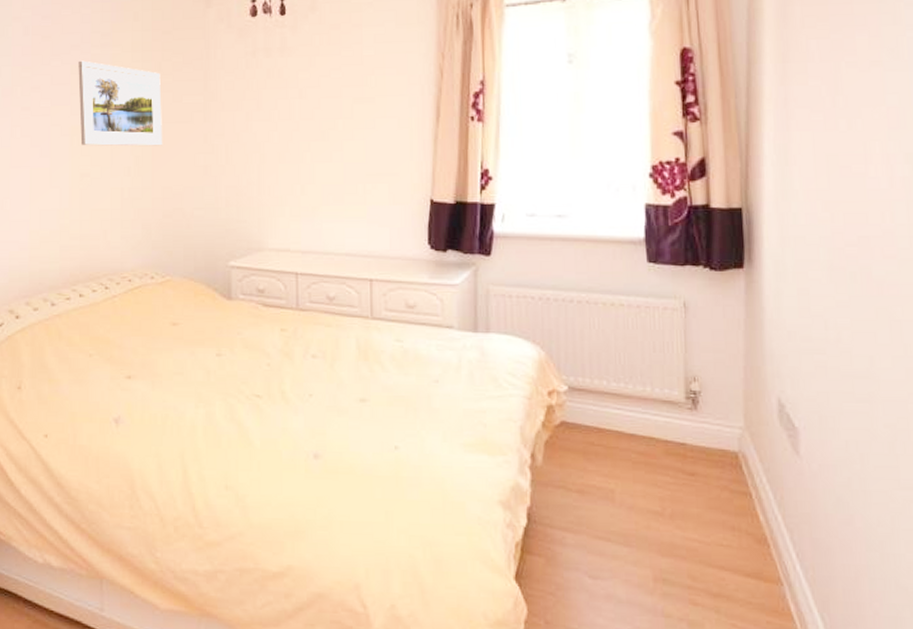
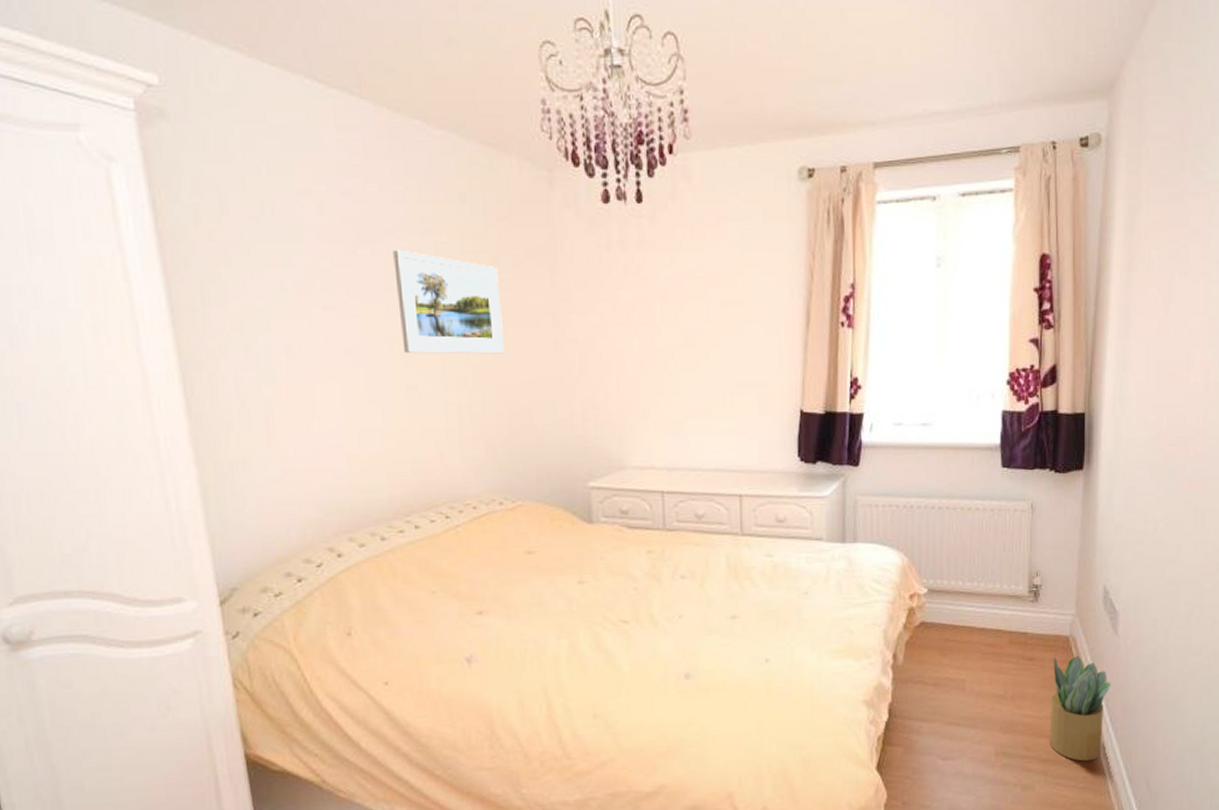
potted plant: none [719,475,795,603] -> present [1049,656,1111,761]

